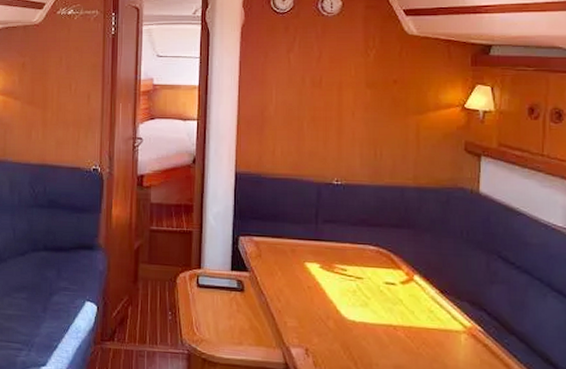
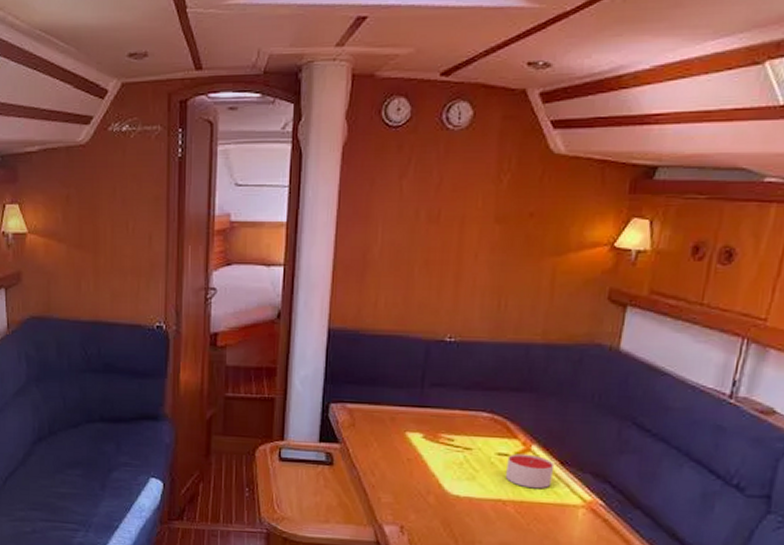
candle: none [394,283,436,316] -> present [506,453,555,489]

